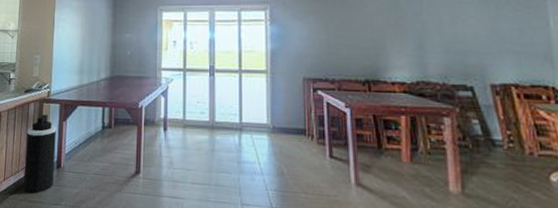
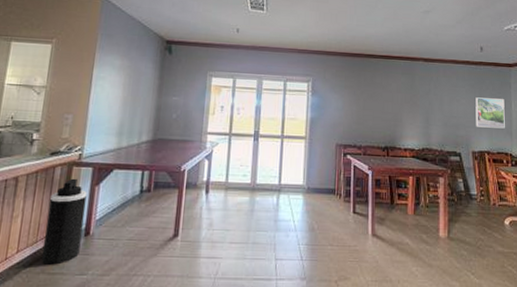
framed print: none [490,15,541,54] -> present [475,97,505,129]

